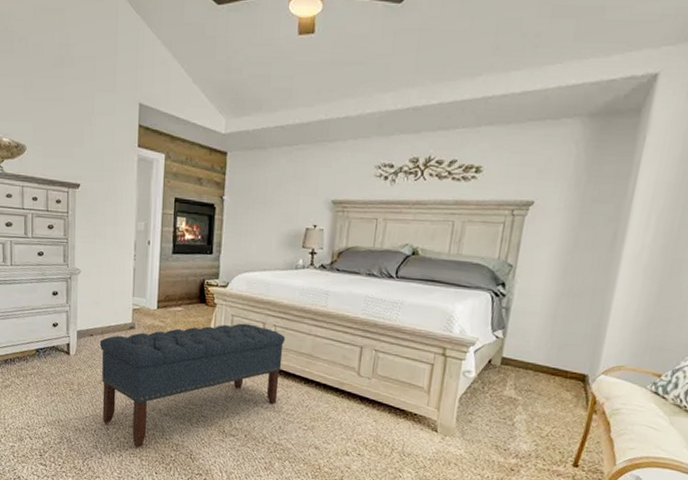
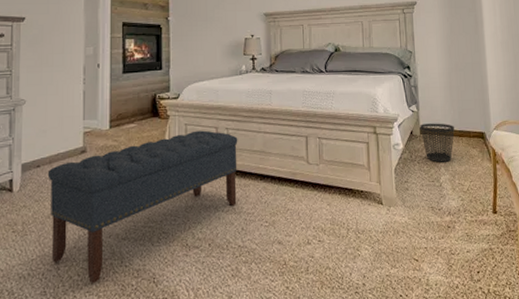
wastebasket: none [501,353,548,401] -> present [419,123,455,162]

